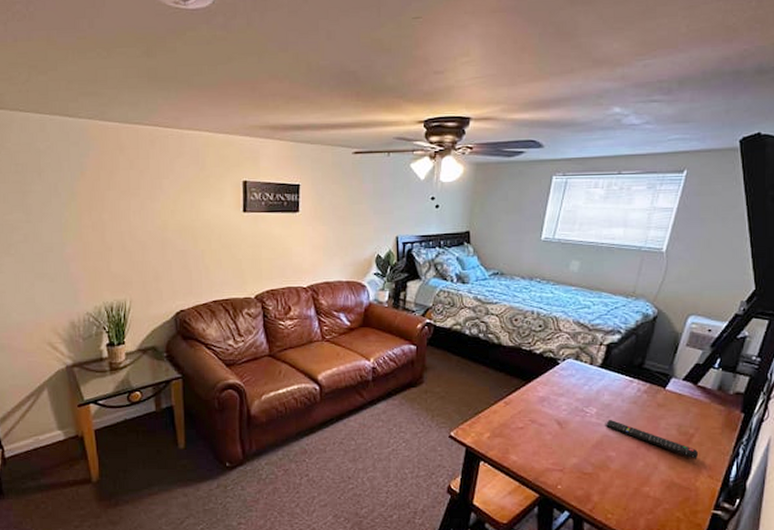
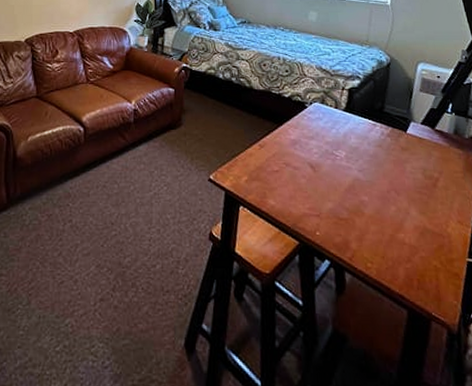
remote control: present [606,419,699,459] -> none [356,162,446,204]

